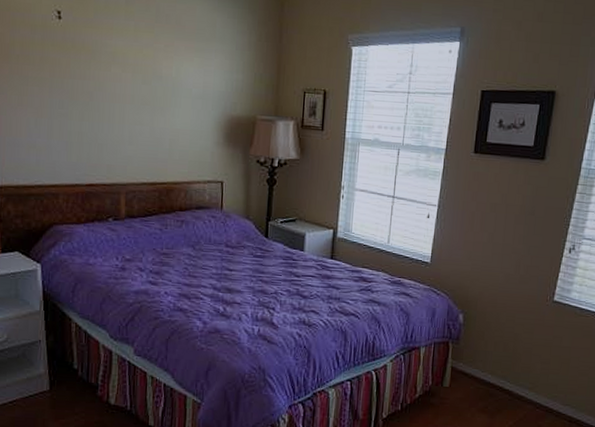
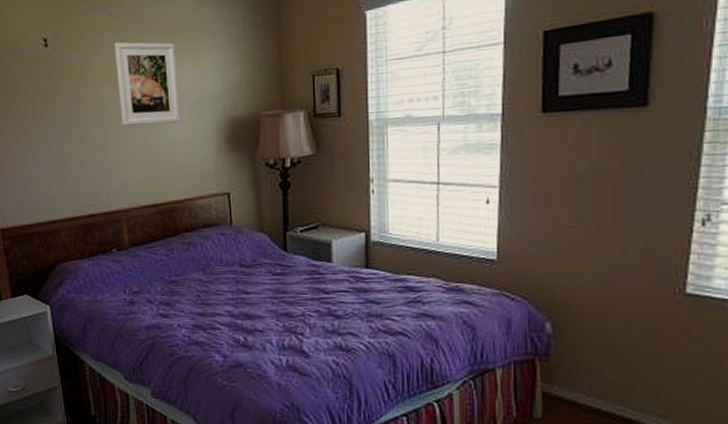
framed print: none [127,29,186,112] -> present [113,42,181,126]

